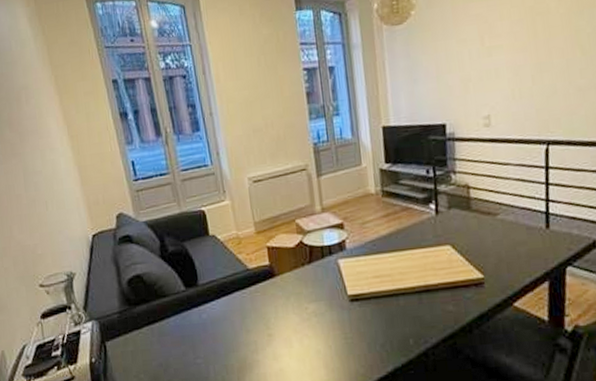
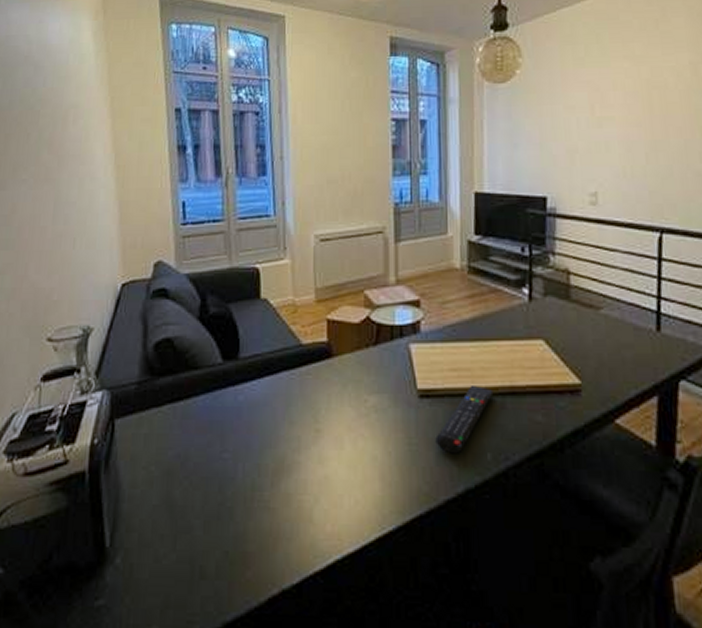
remote control: none [366,288,412,343] -> present [435,386,494,454]

